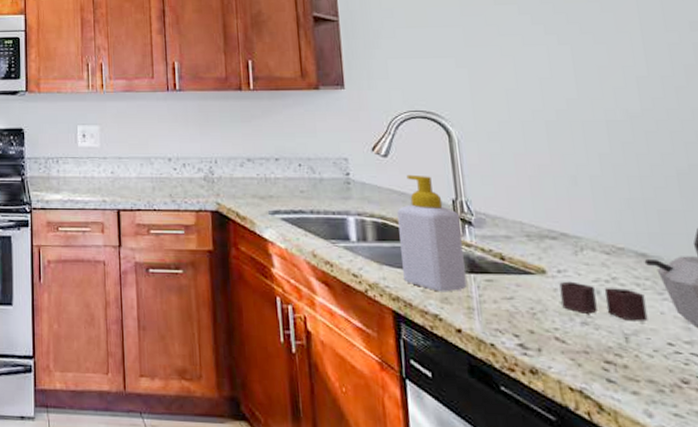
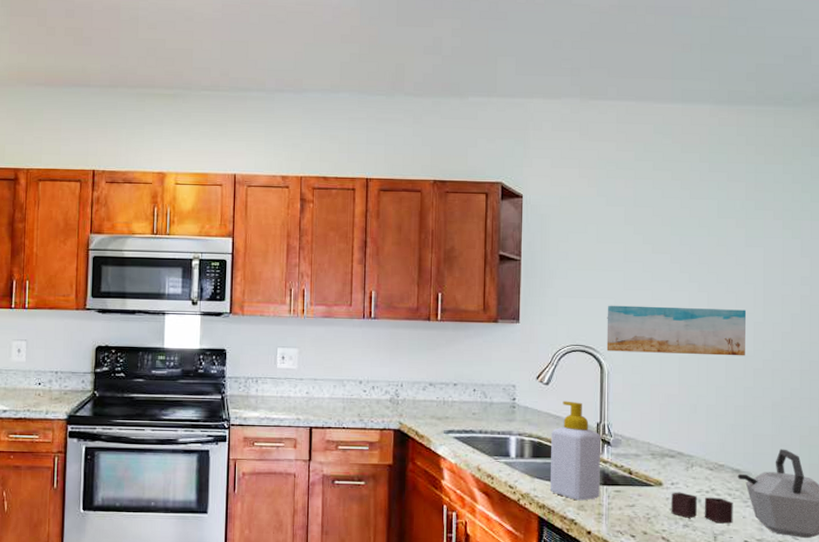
wall art: none [448,63,631,117] -> present [606,305,747,356]

